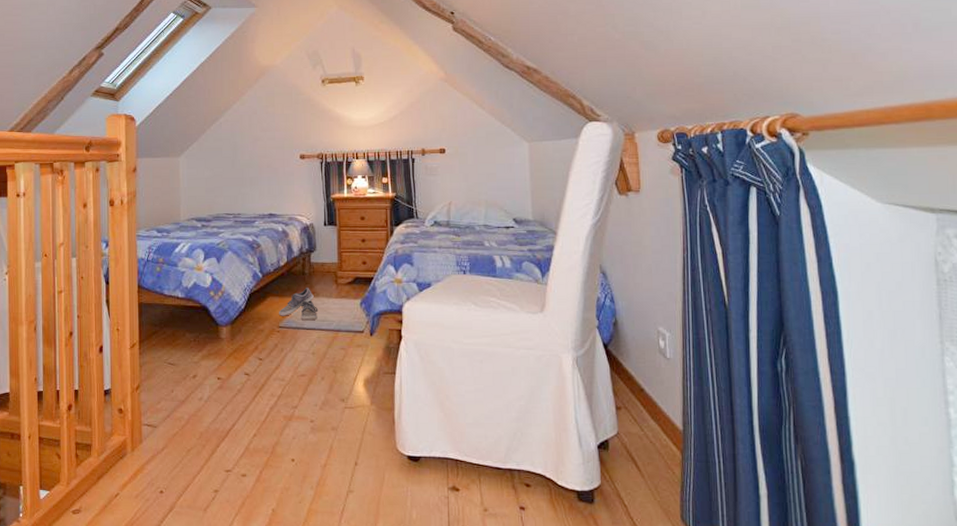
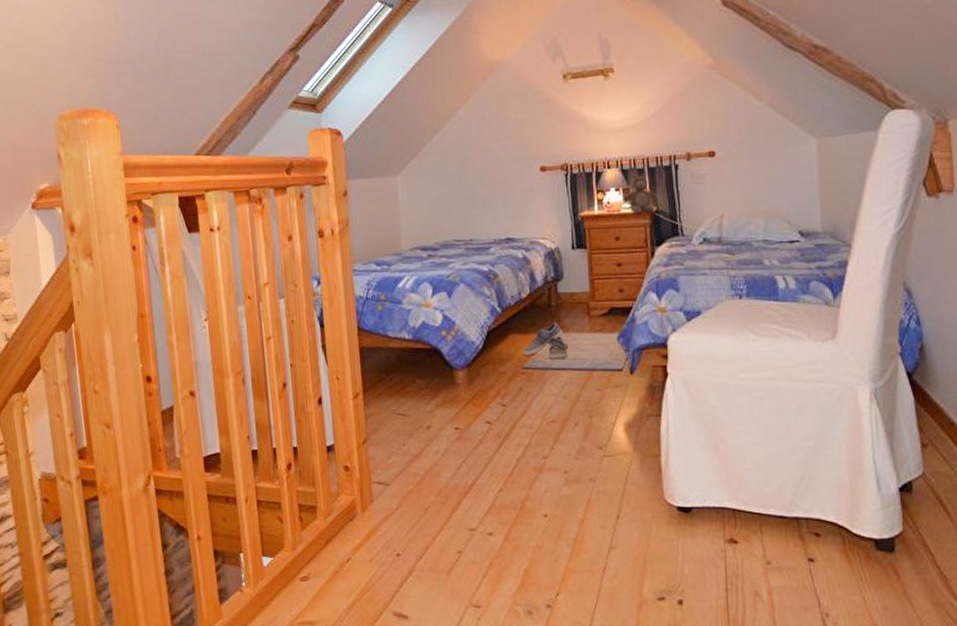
bear: none [368,163,397,199] -> present [623,172,657,215]

